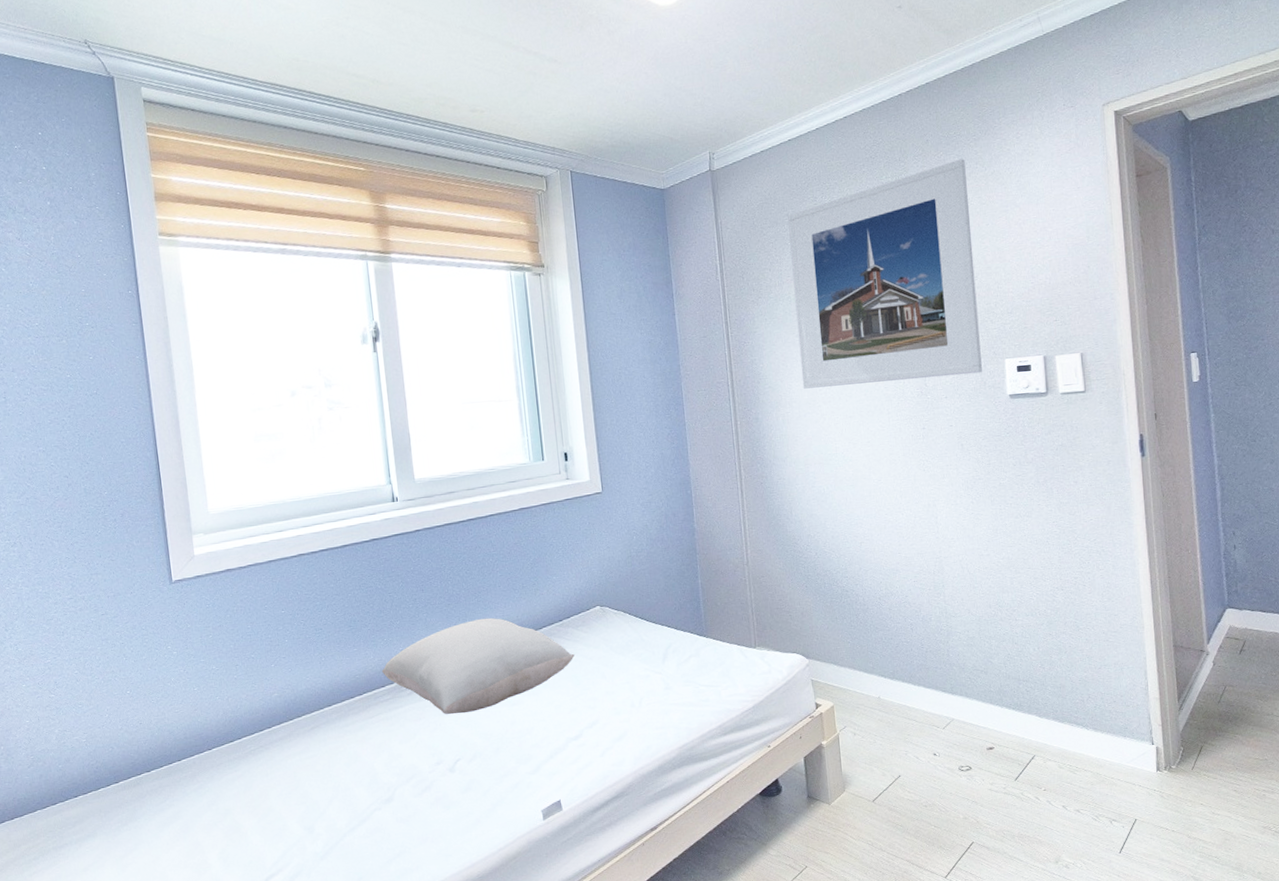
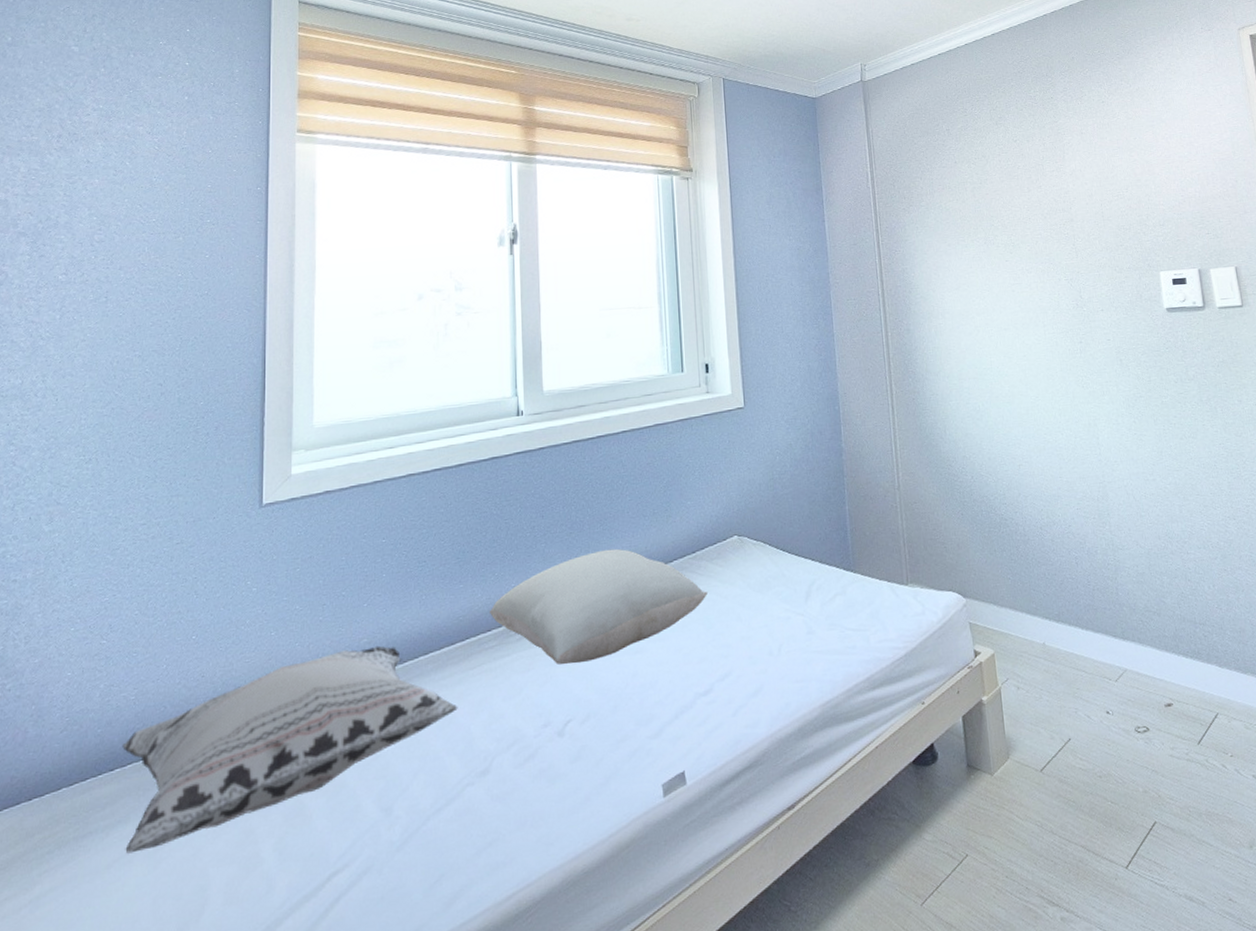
decorative pillow: none [81,699,362,860] -> present [122,645,458,854]
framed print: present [788,159,982,389] -> none [938,76,1138,299]

